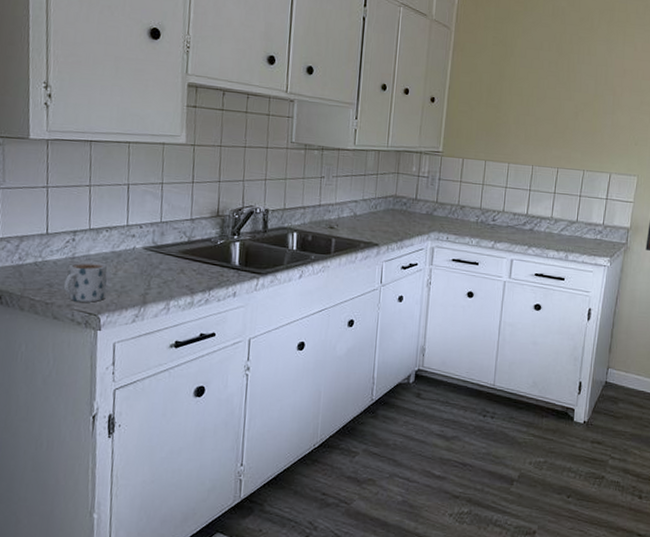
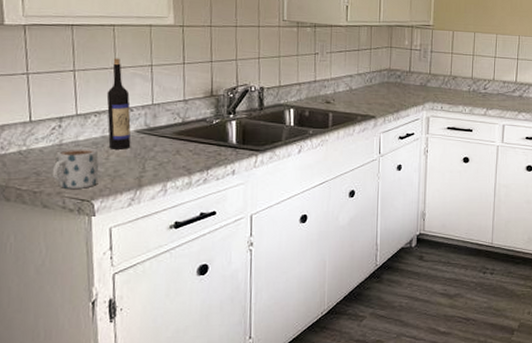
wine bottle: none [117,174,140,266] -> present [106,58,131,149]

